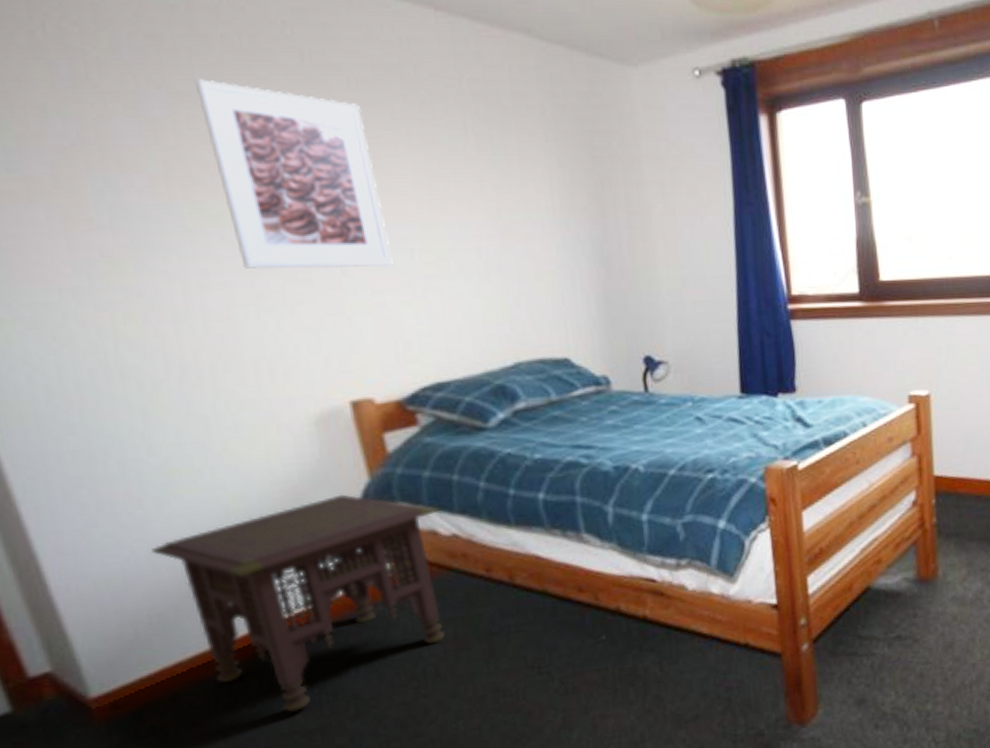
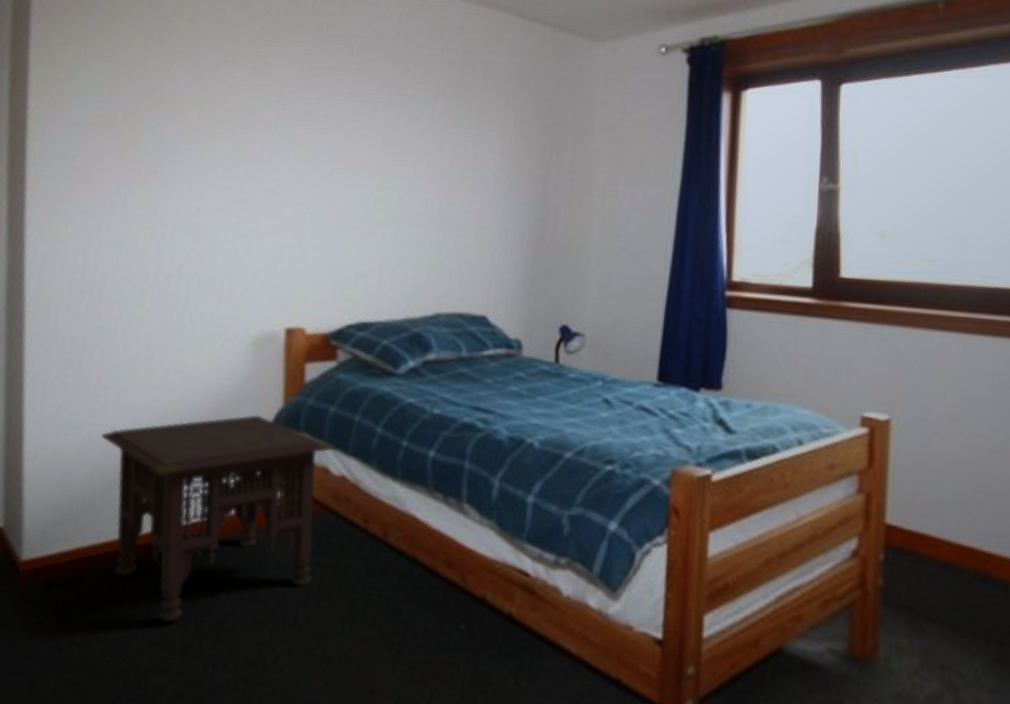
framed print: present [196,79,393,270] -> none [233,44,356,210]

